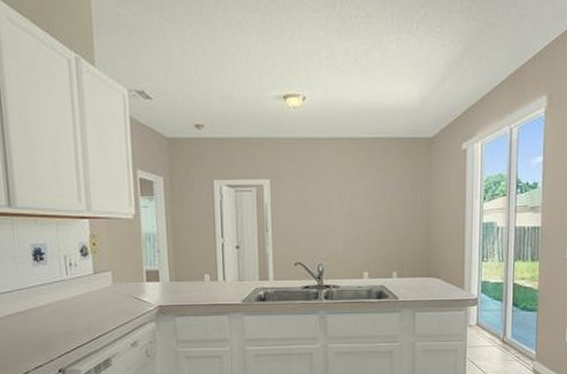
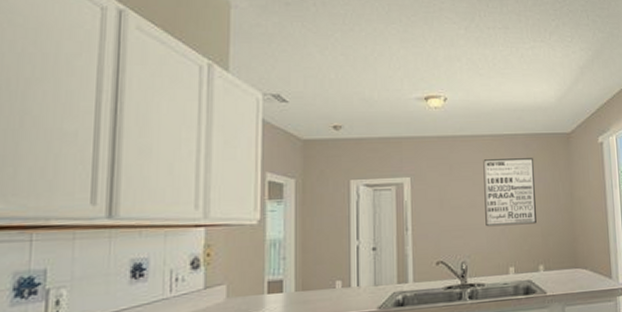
wall art: none [341,164,392,232] -> present [483,158,536,227]

